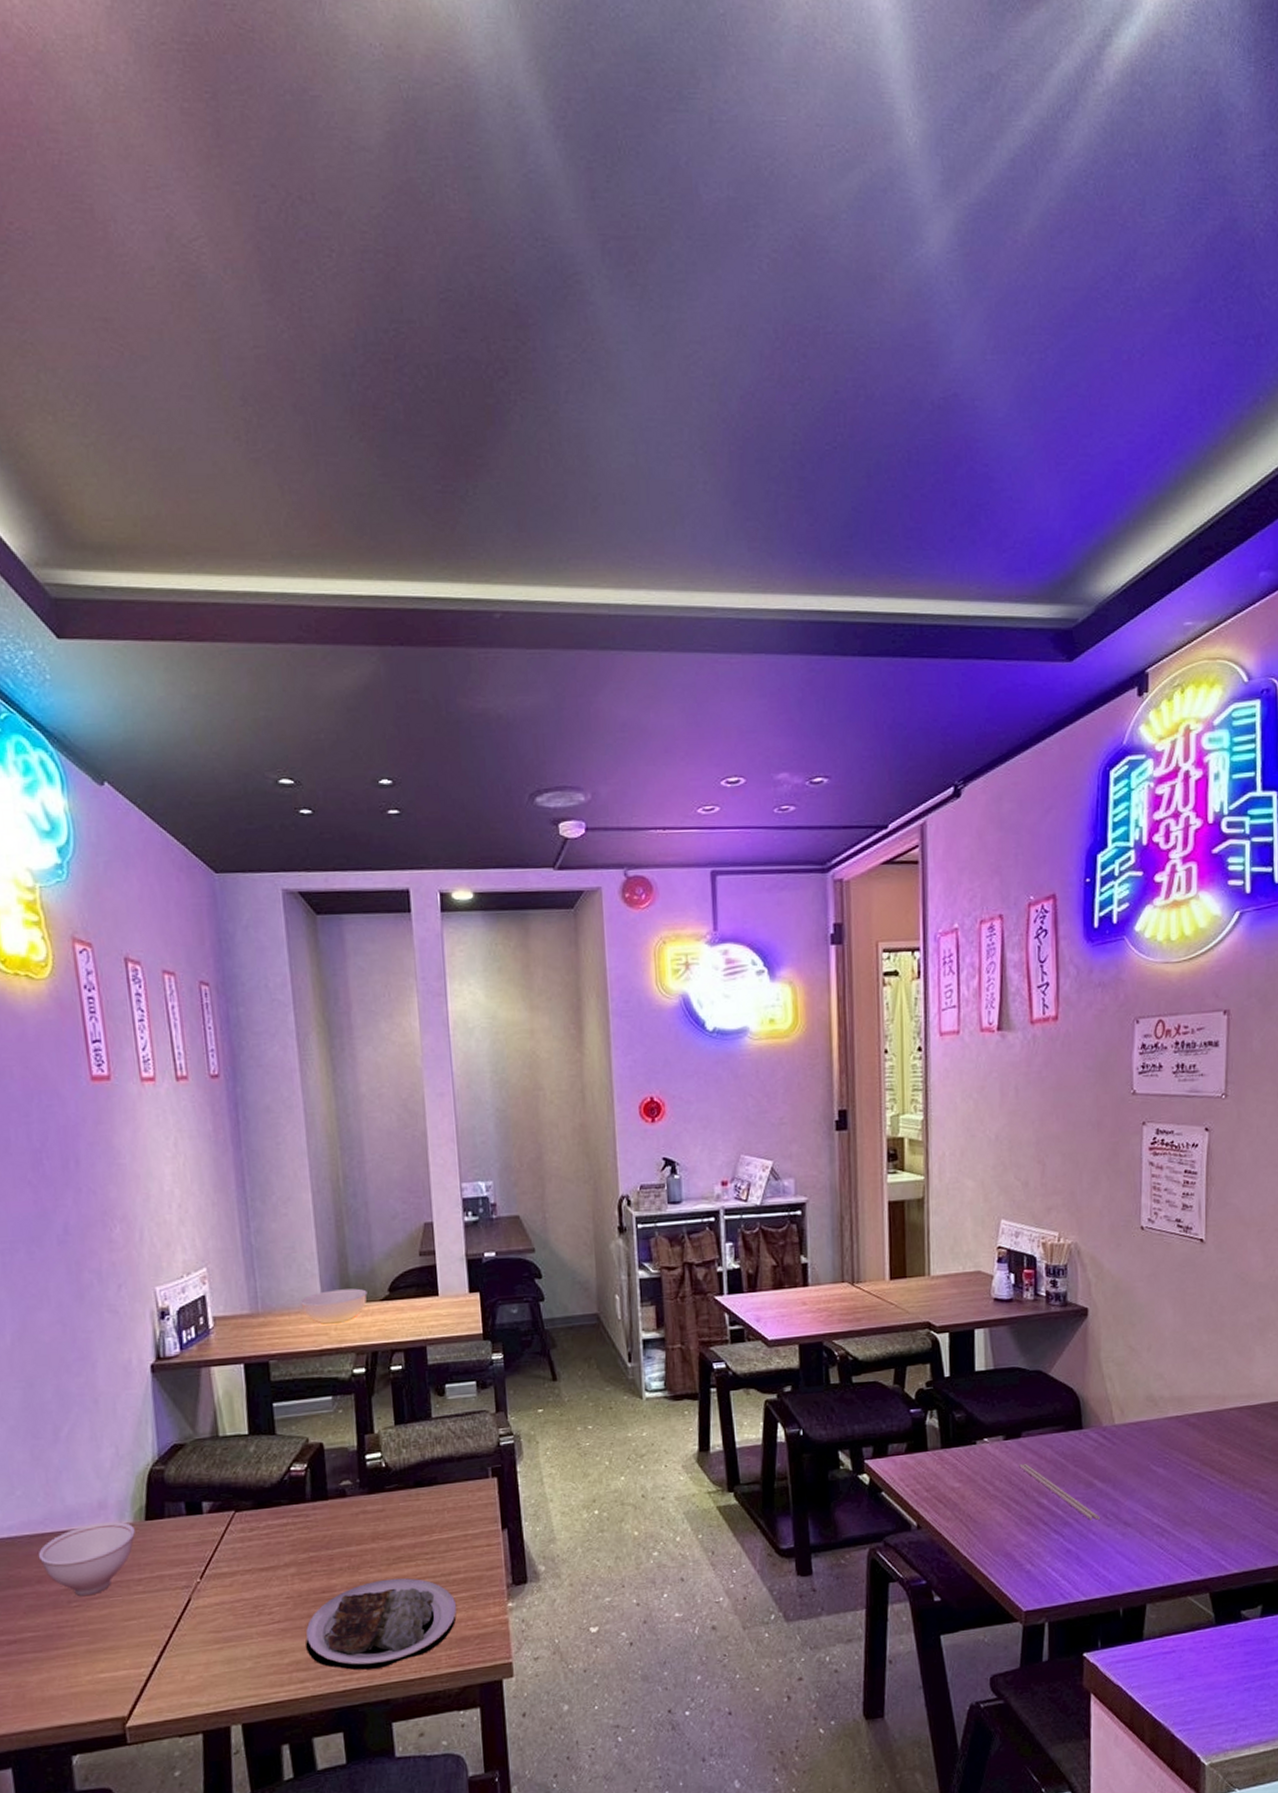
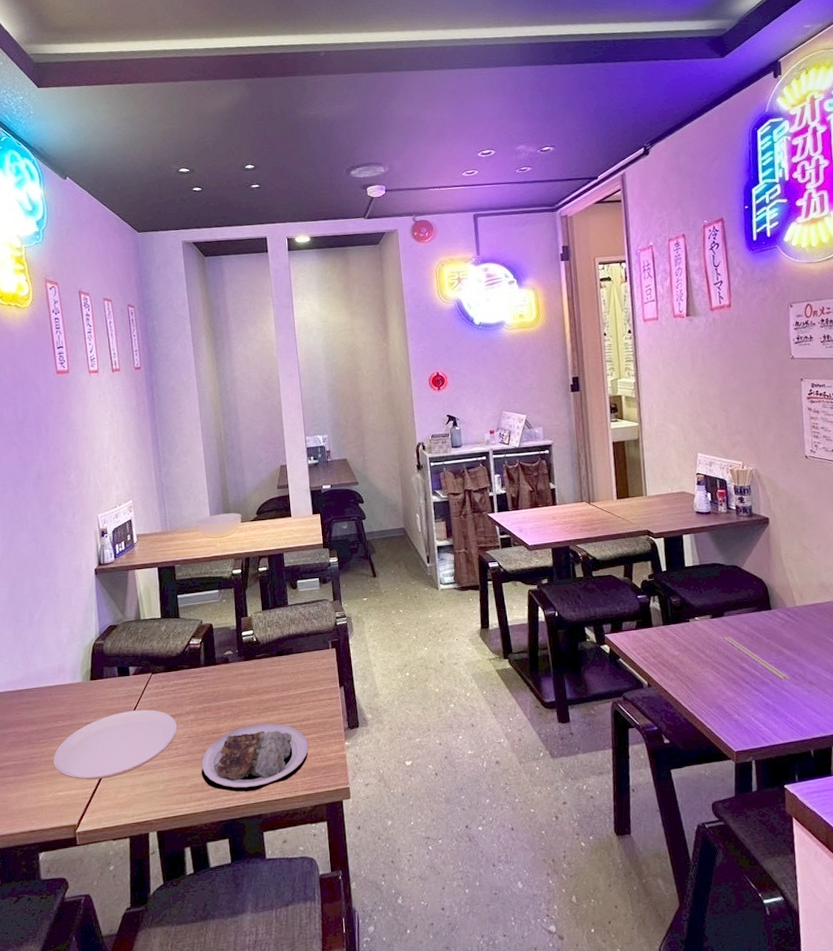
bowl: present [38,1521,135,1597] -> none [17,680,84,736]
plate: none [91,1560,272,1657] -> present [53,709,178,780]

